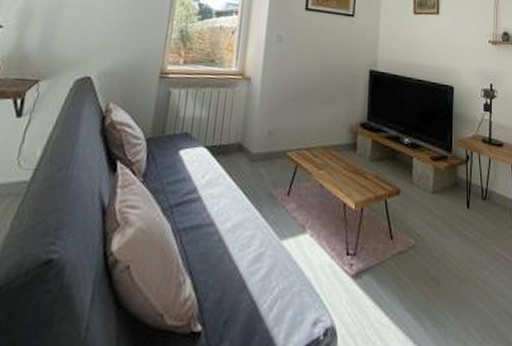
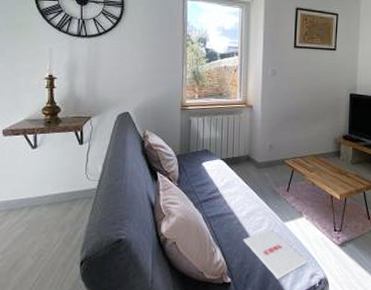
magazine: none [223,248,310,328] -> present [242,228,308,279]

